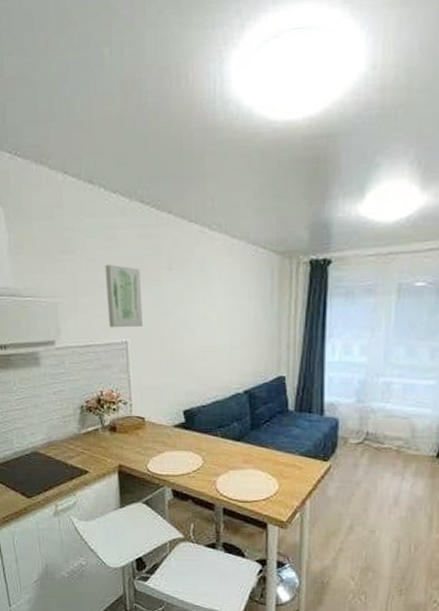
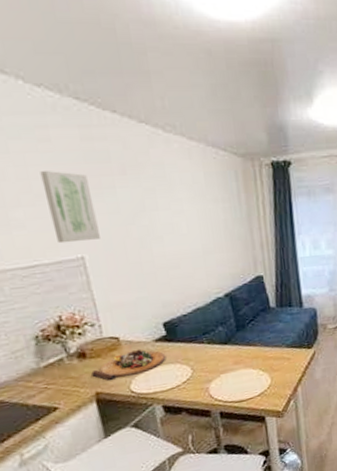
cutting board: none [118,431,182,457] -> present [91,349,166,382]

